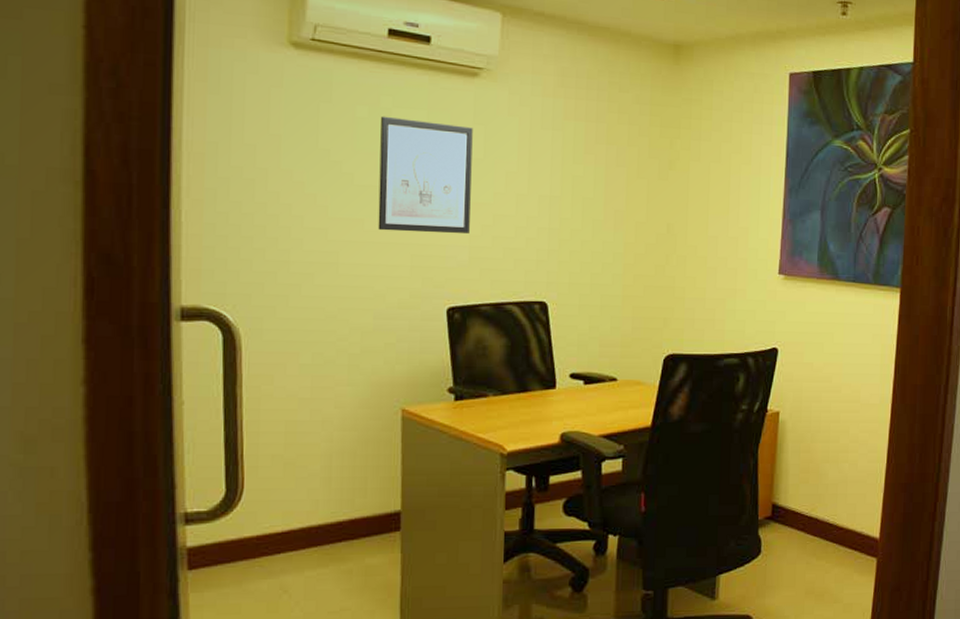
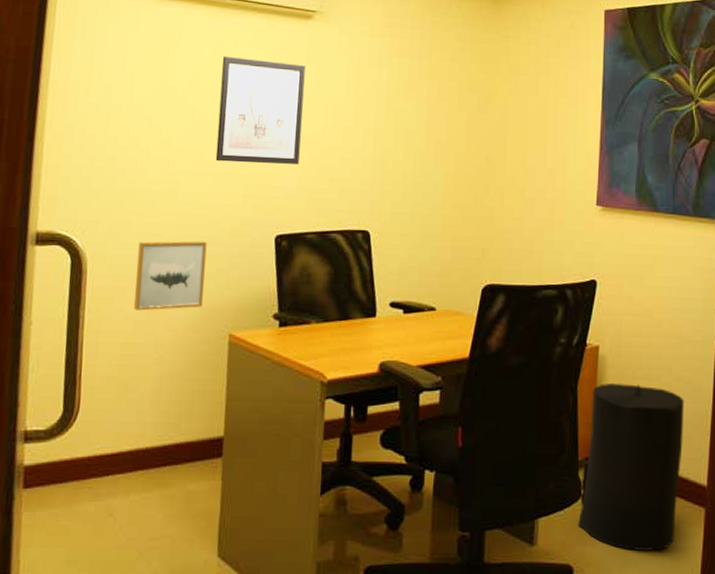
wall art: none [296,314,373,388] -> present [134,240,207,311]
trash can: none [757,446,860,600] -> present [578,383,685,551]

